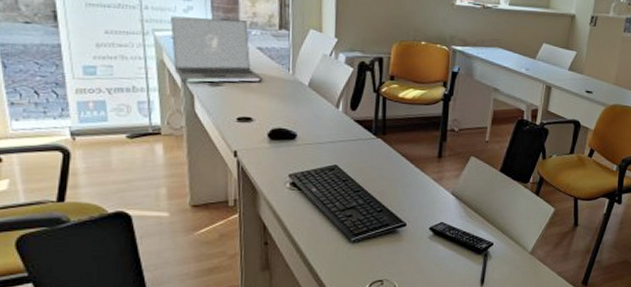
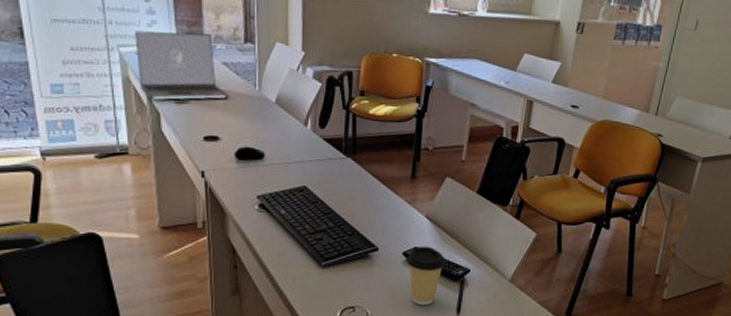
coffee cup: none [432,221,471,277] -> present [406,246,447,305]

